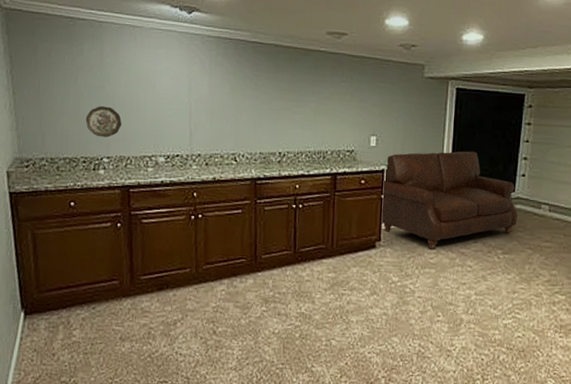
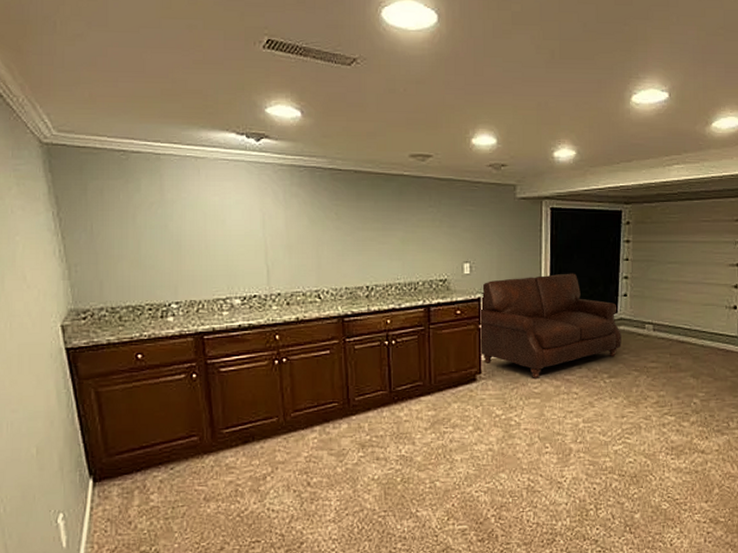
decorative plate: present [85,106,122,138] -> none [148,247,190,281]

